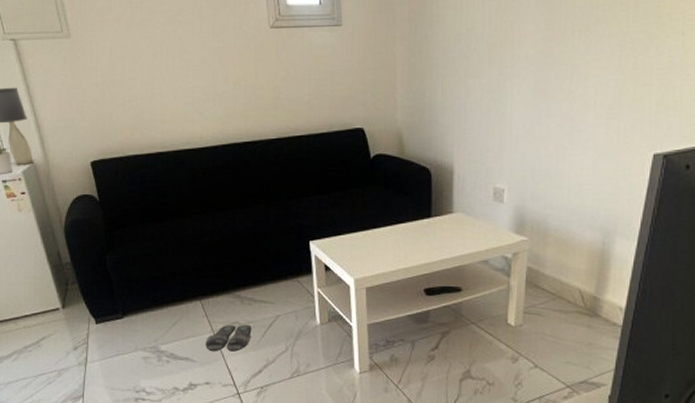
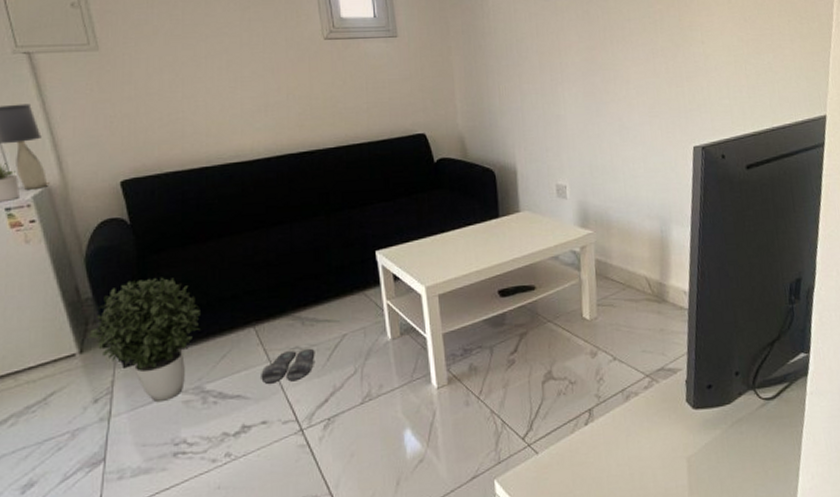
potted plant: none [69,249,157,356] -> present [89,277,202,403]

